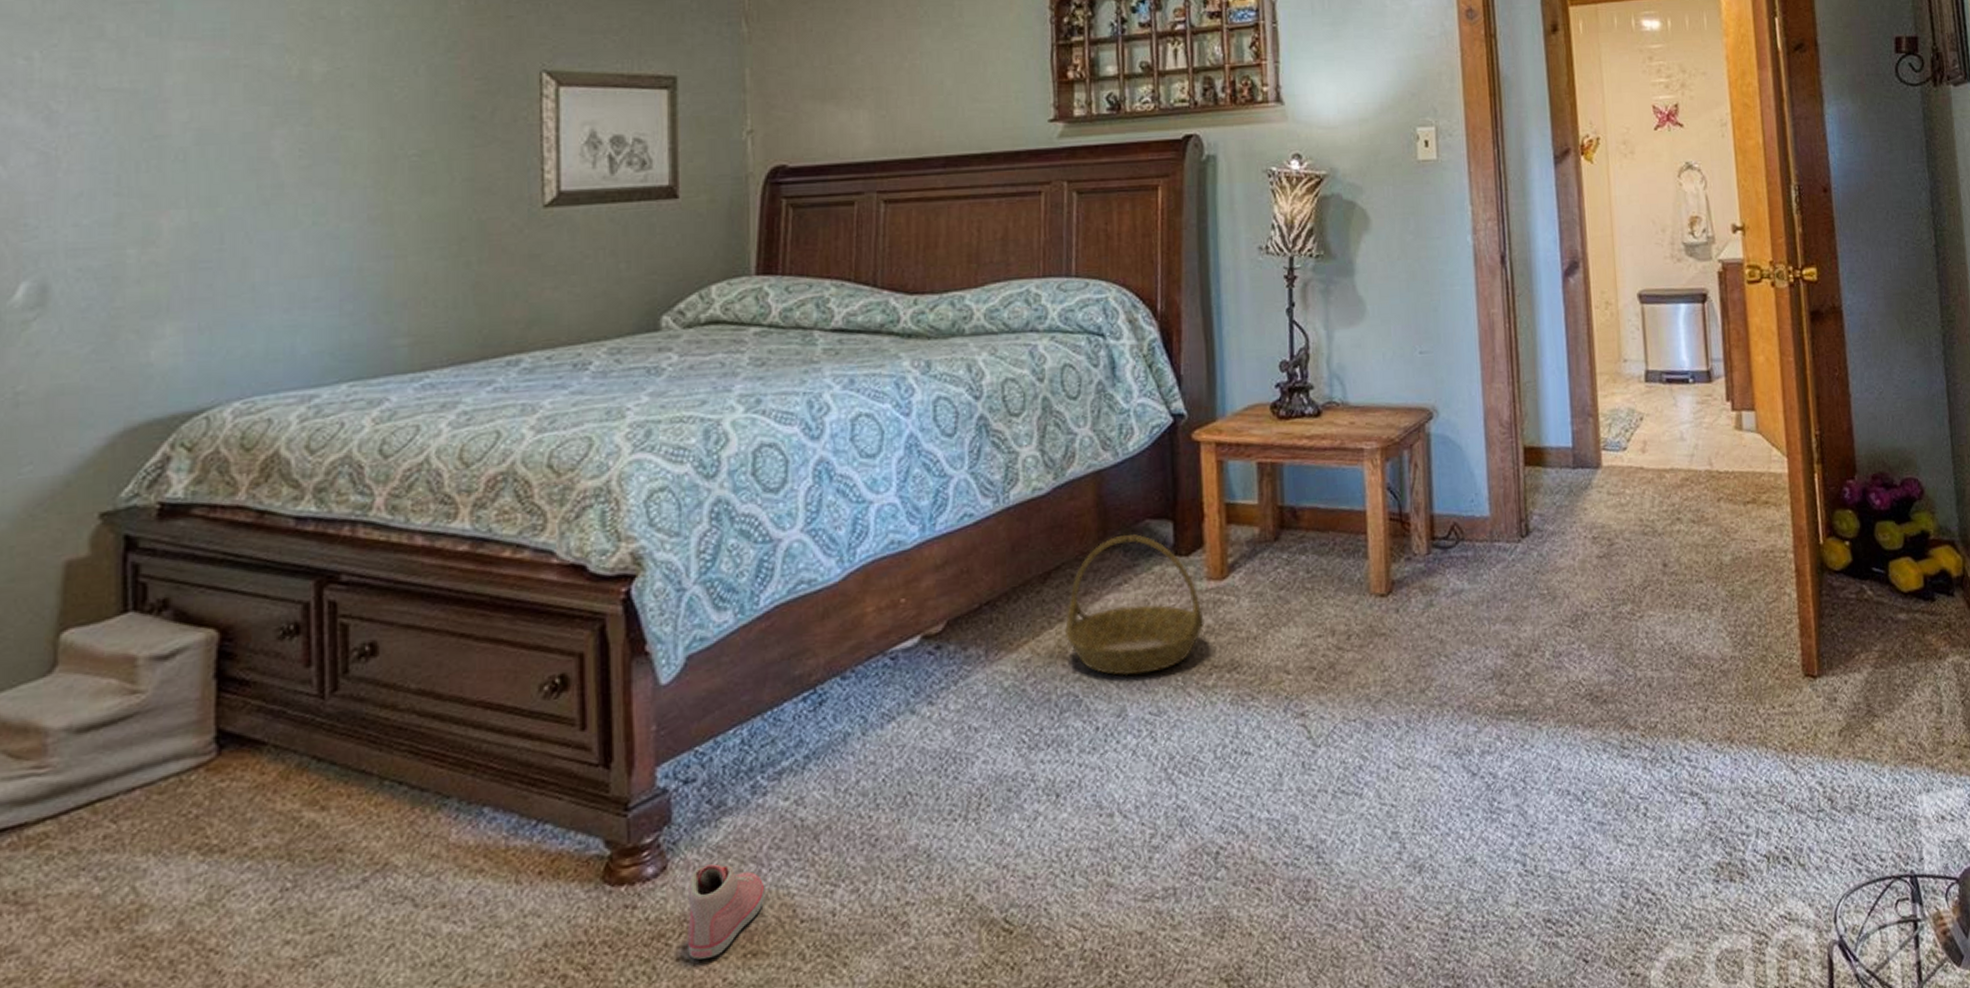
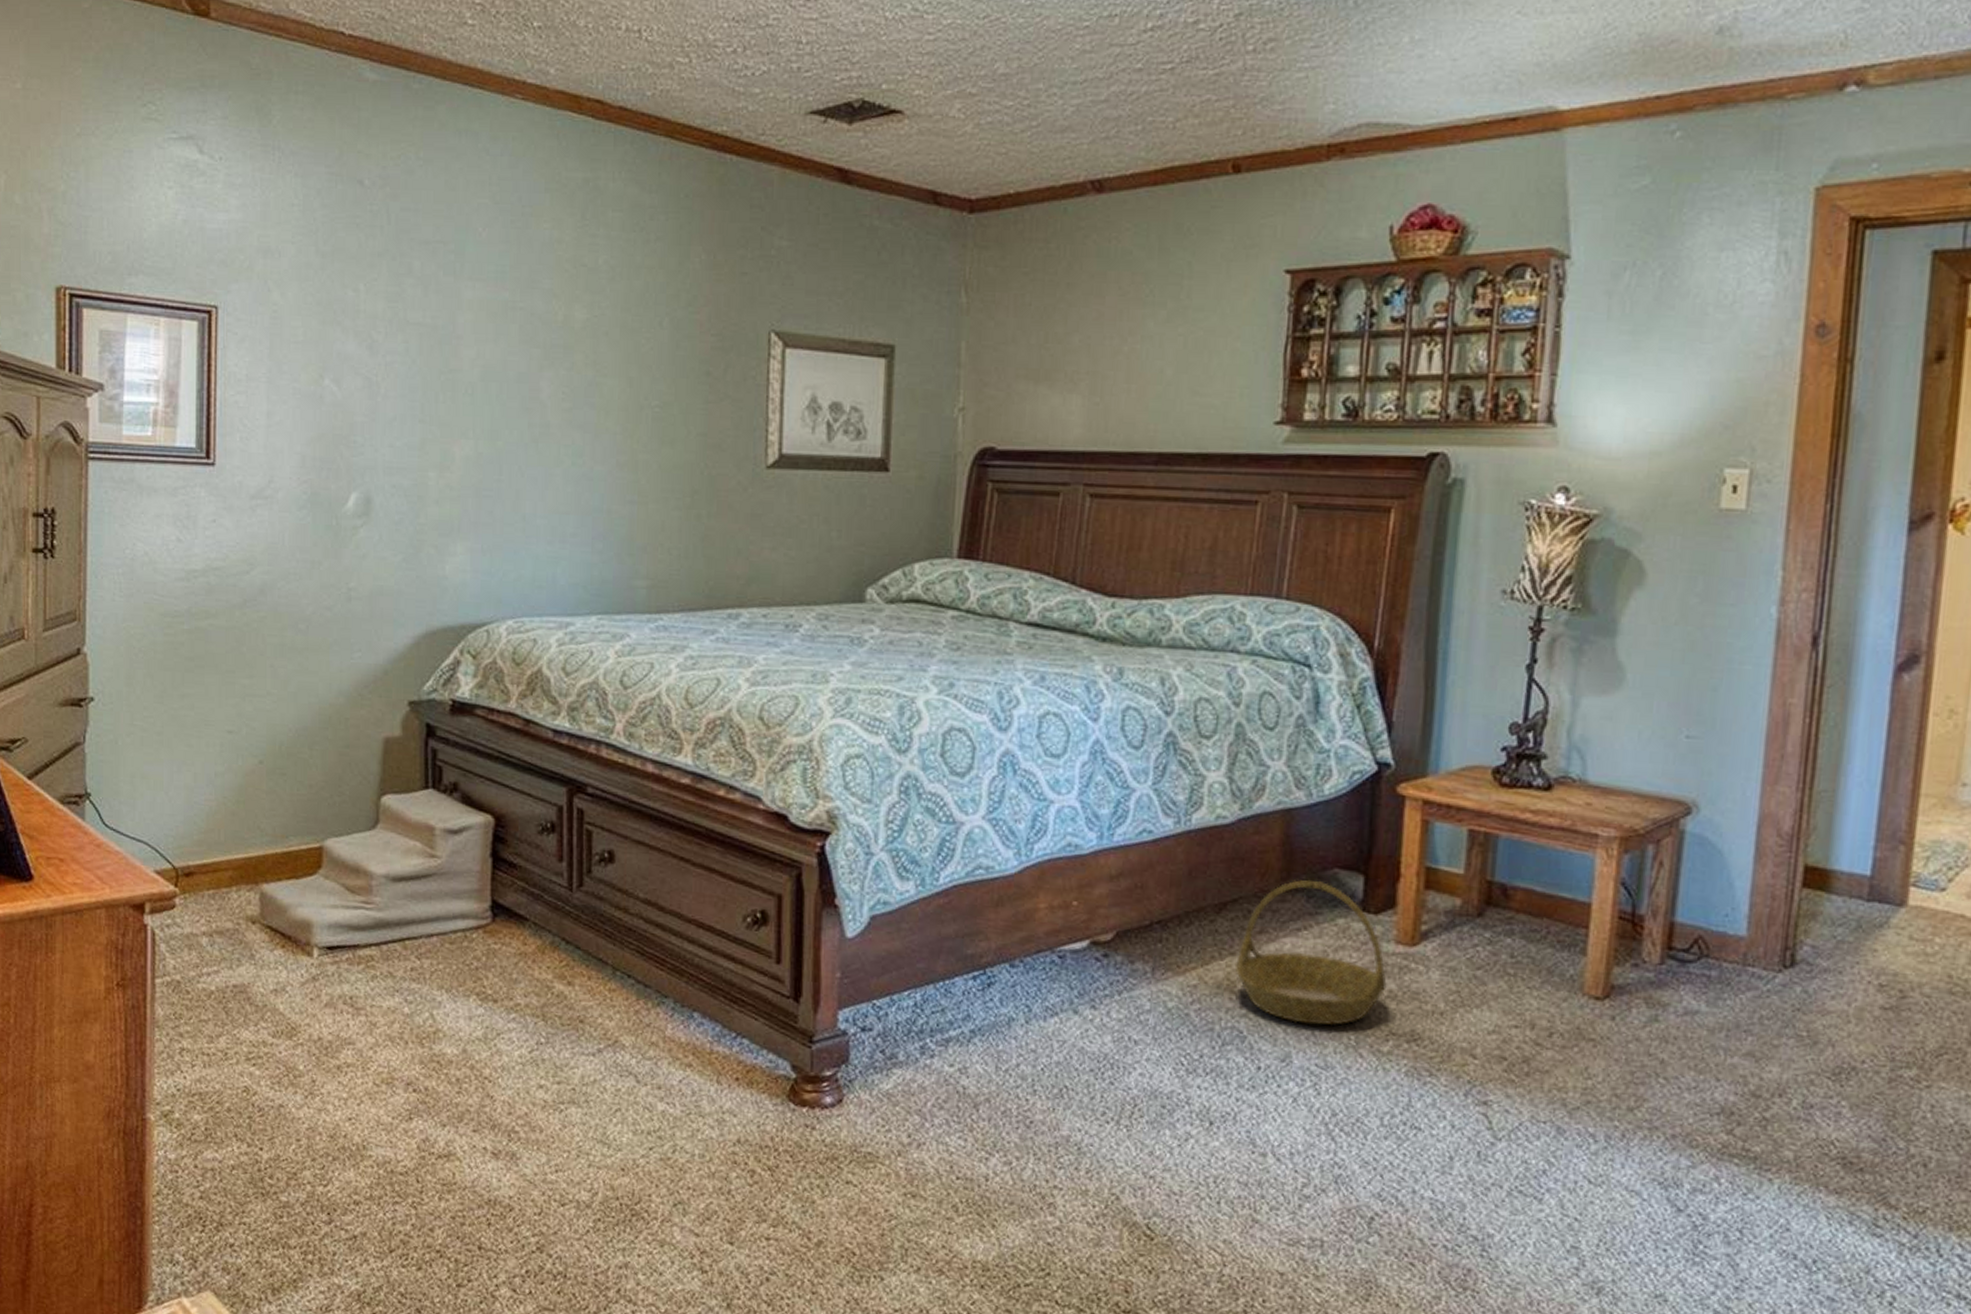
sneaker: present [687,863,765,960] -> none [856,1107,927,1189]

